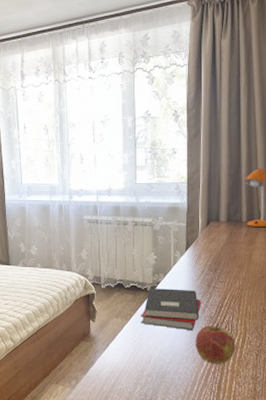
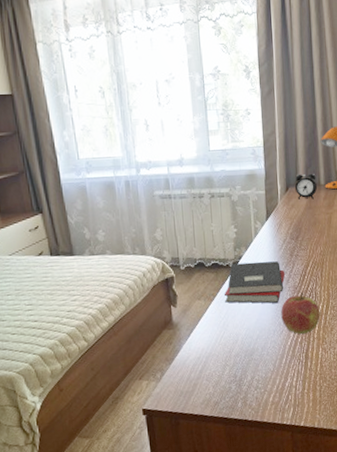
alarm clock: none [216,210,238,234] -> present [294,174,317,200]

